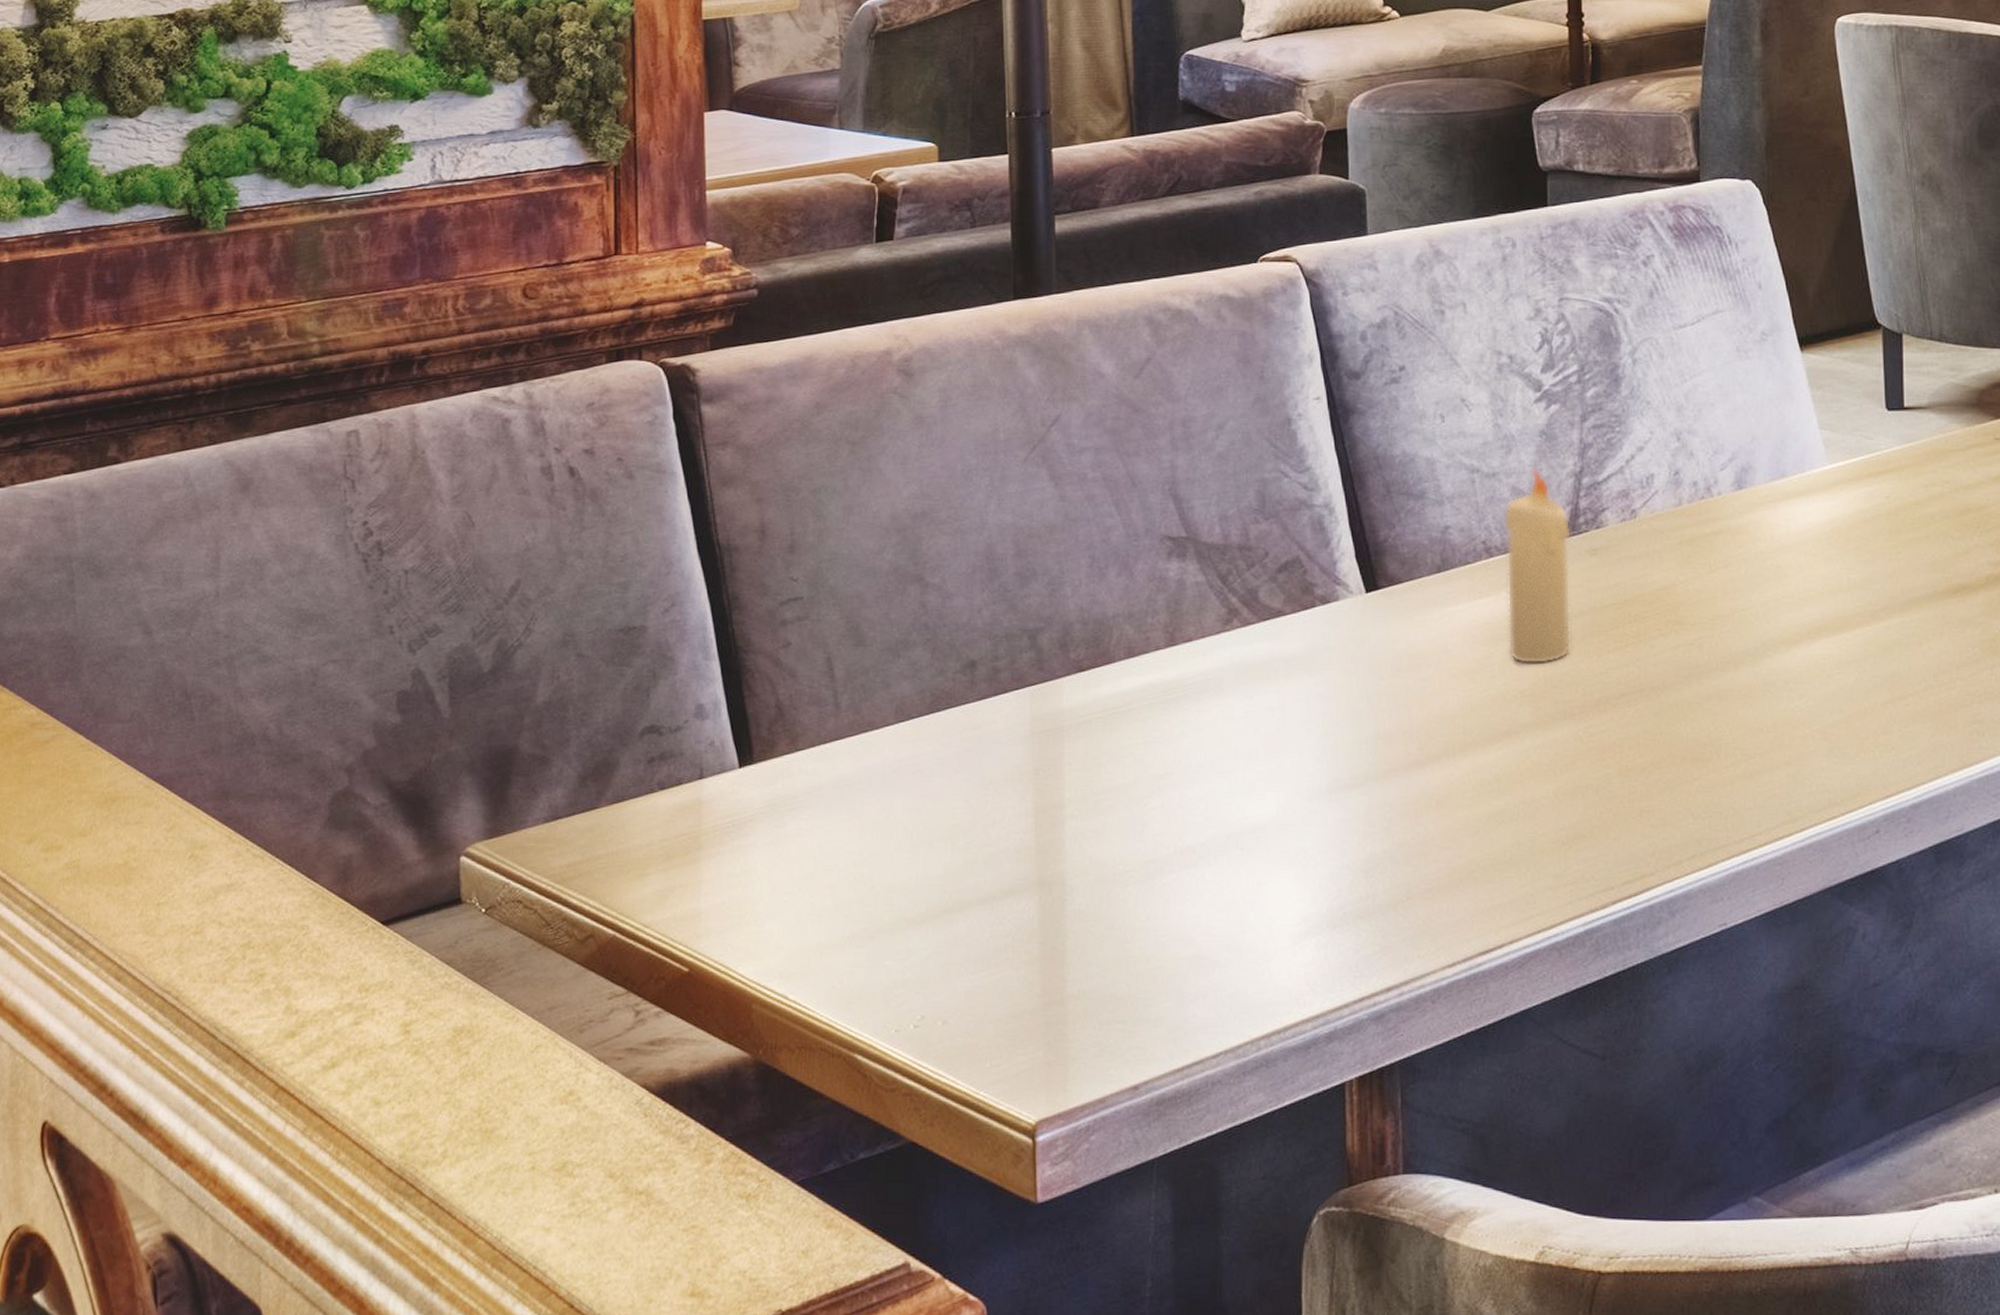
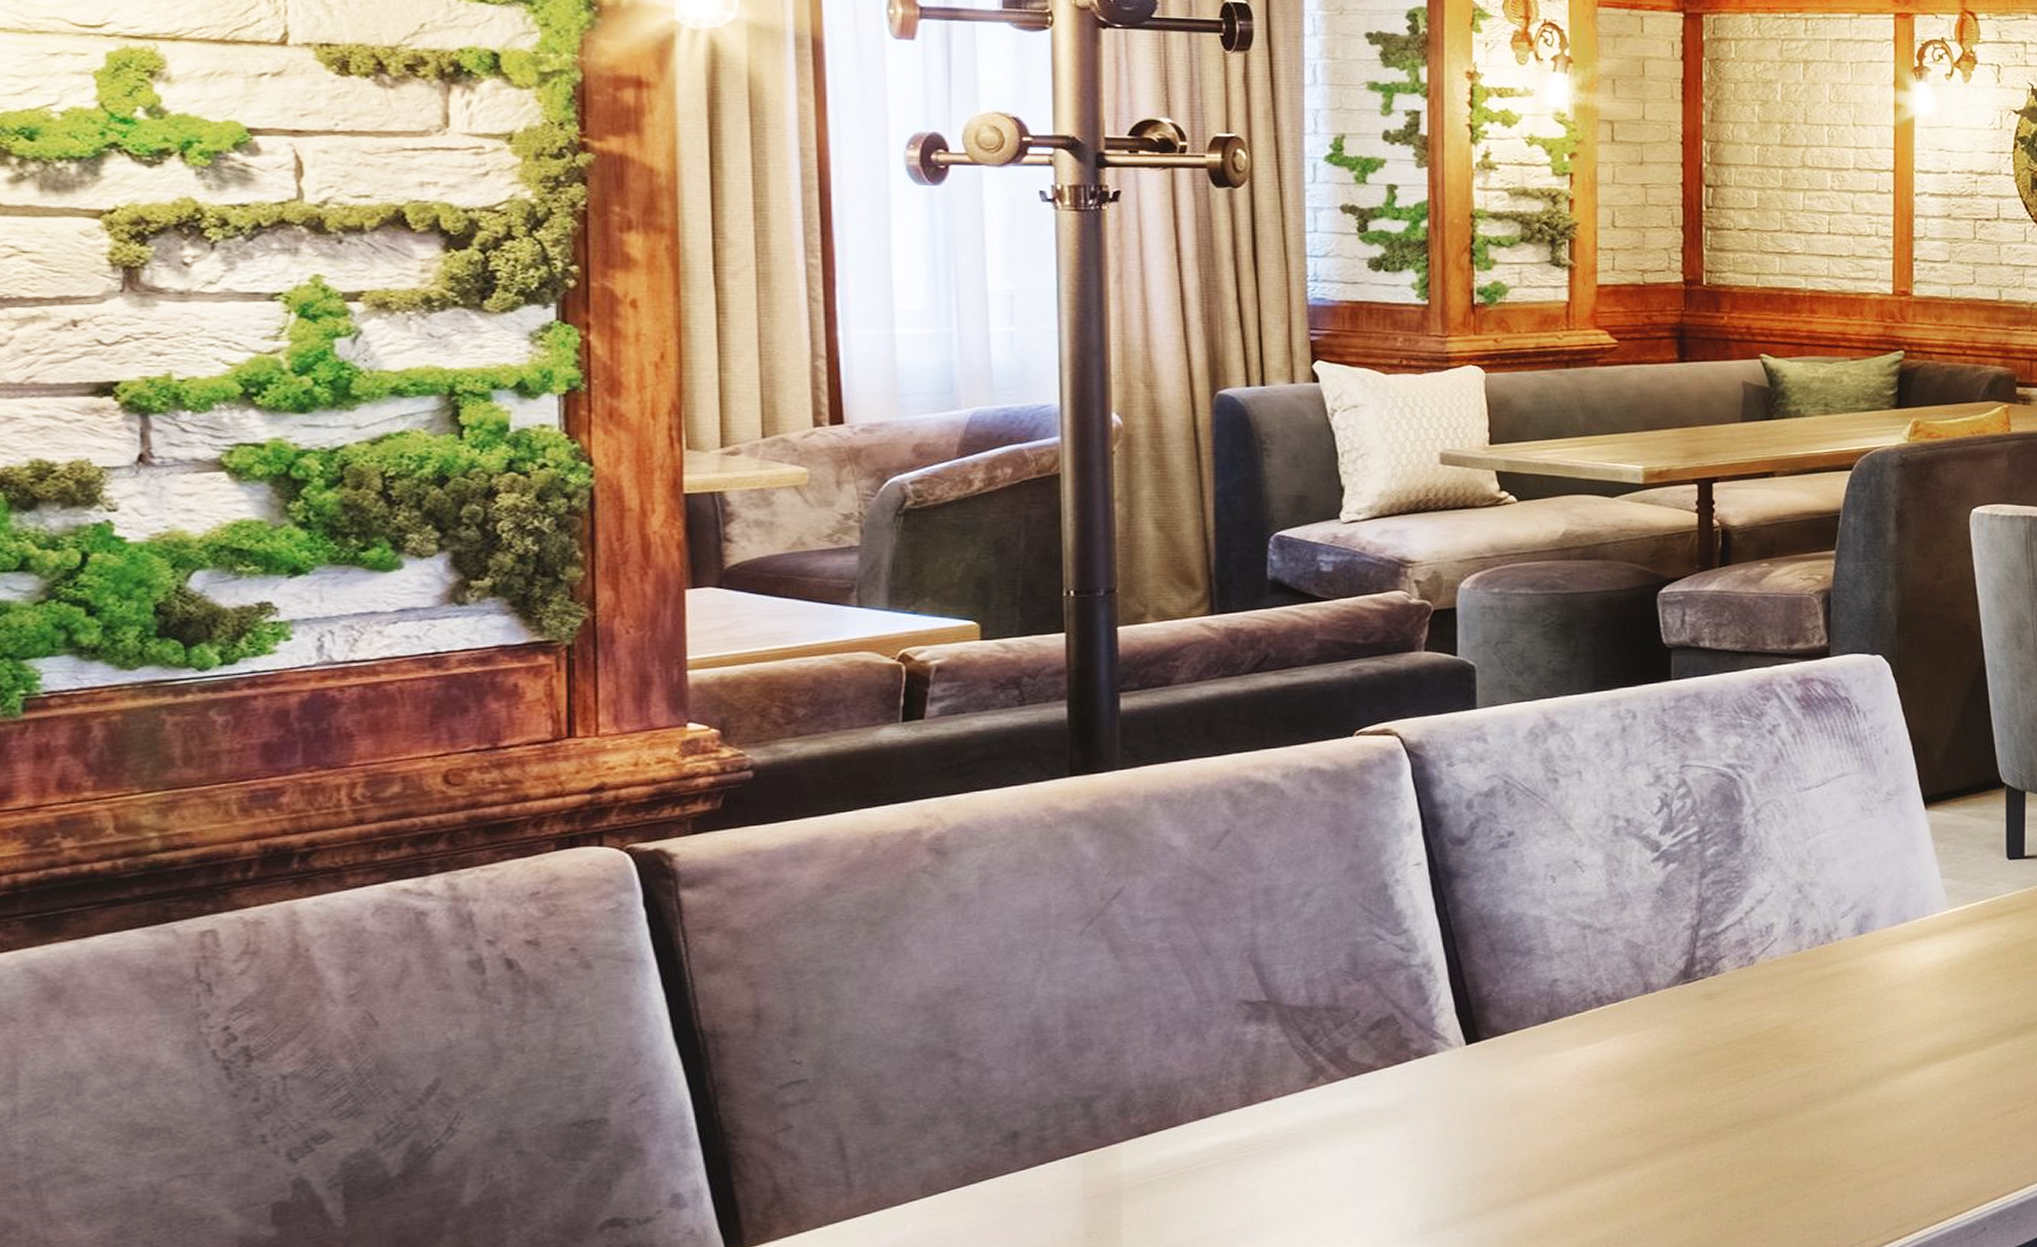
candle: present [1503,468,1572,665] -> none [1615,922,1687,1103]

